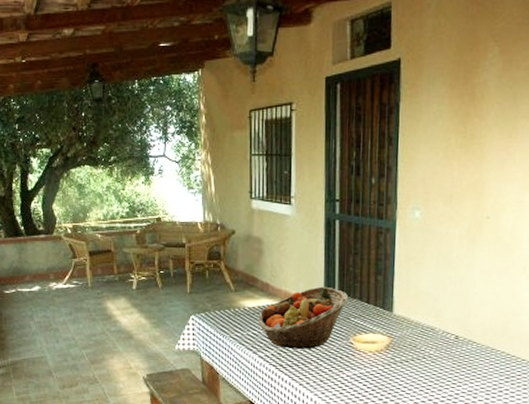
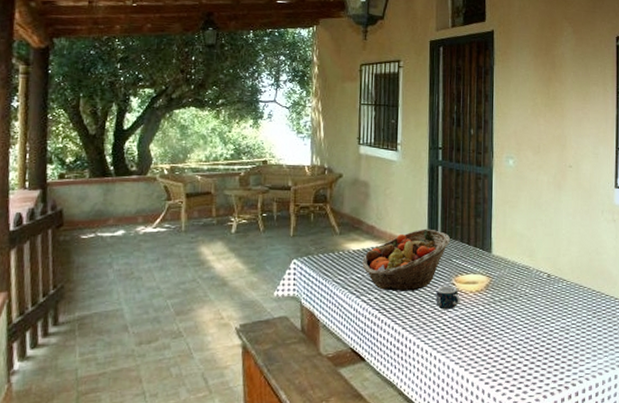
mug: none [333,345,359,368] -> present [436,286,460,310]

